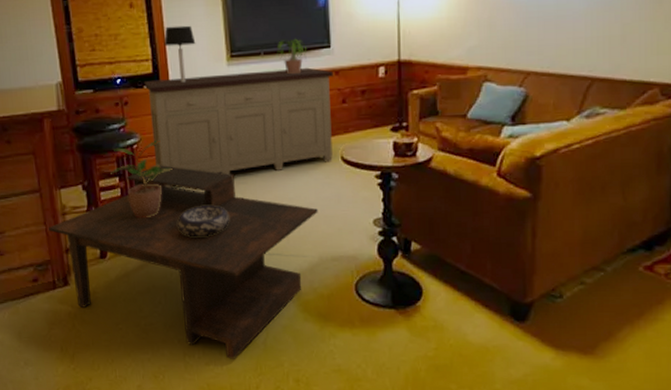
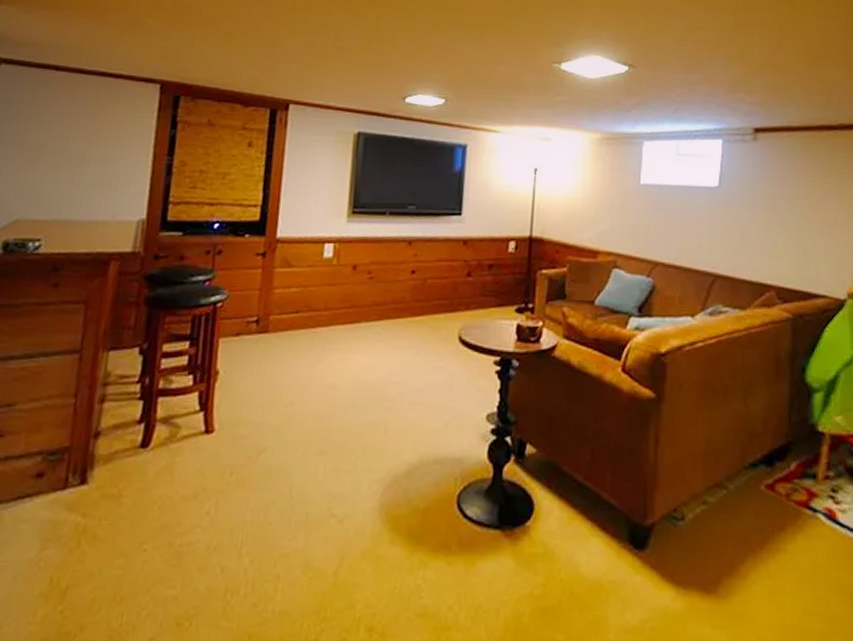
coffee table: present [49,165,318,360] -> none [79,330,425,599]
potted plant: present [110,141,173,219] -> none [181,300,260,397]
sideboard: present [144,67,334,188] -> none [240,228,462,359]
table lamp: present [164,25,196,83] -> none [278,172,316,236]
decorative bowl: present [177,205,229,238] -> none [252,385,319,426]
potted plant: present [276,38,307,74] -> none [404,201,436,239]

